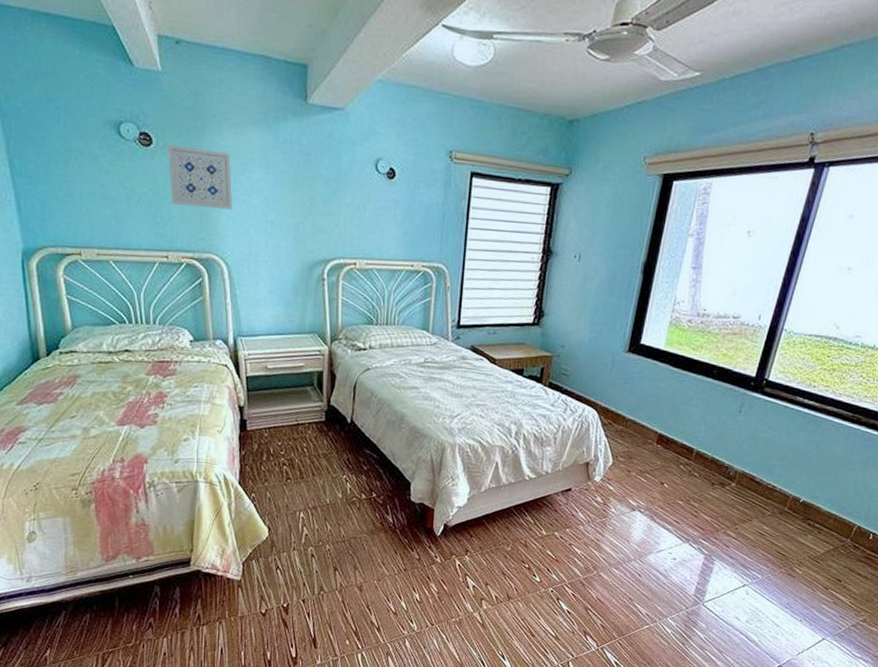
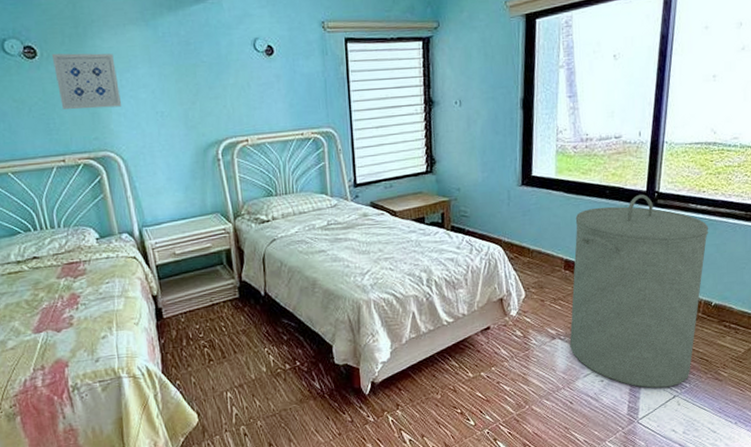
laundry hamper: none [648,379,813,576] -> present [569,194,709,389]

